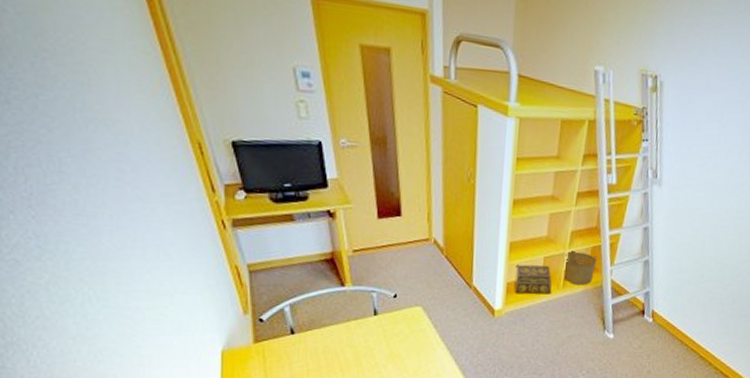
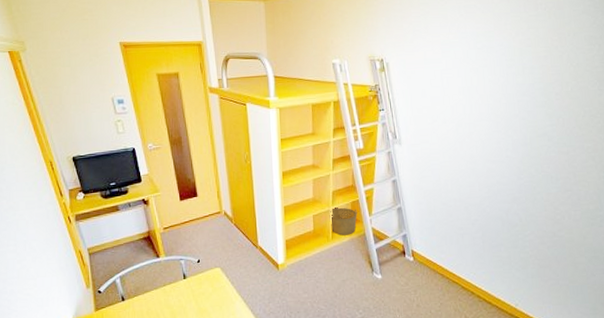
decorative box: present [514,264,552,295] -> none [291,223,324,249]

